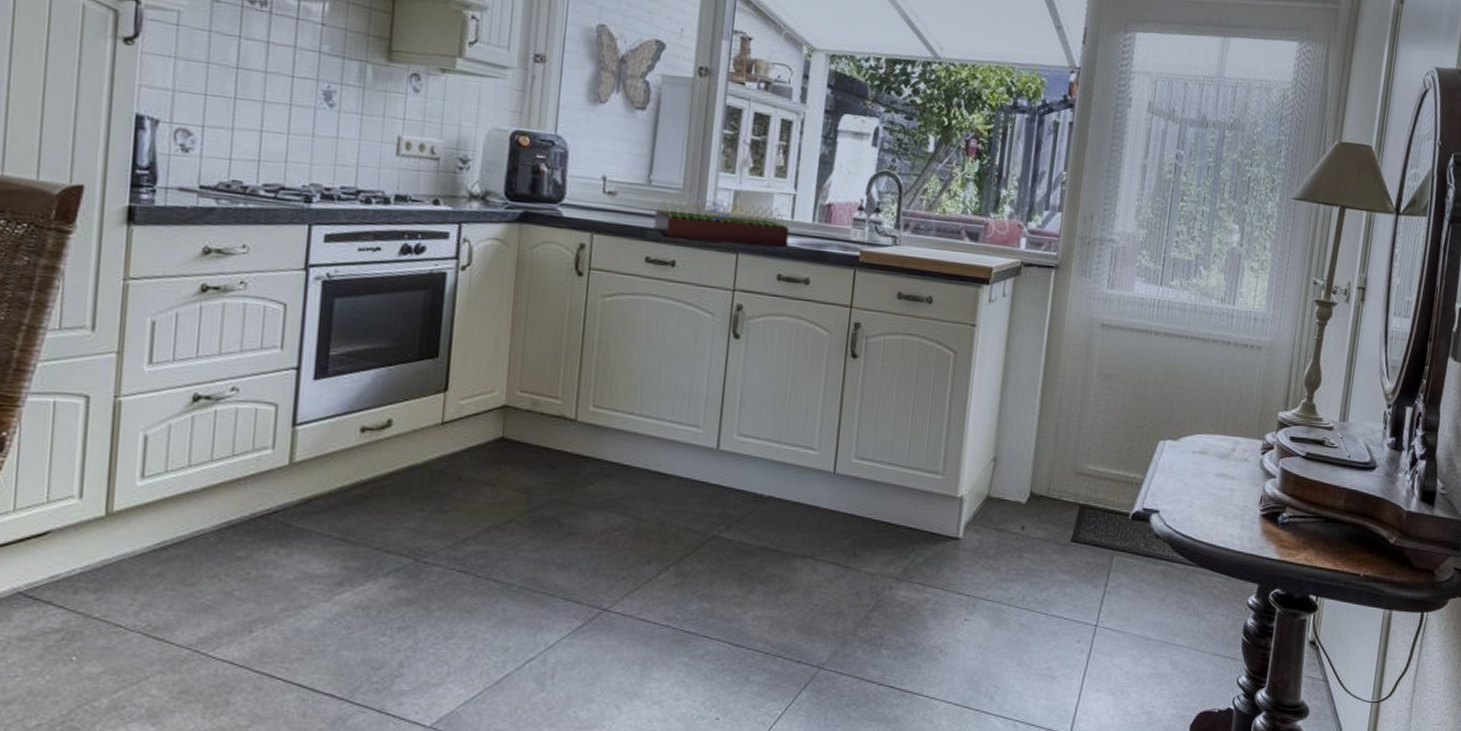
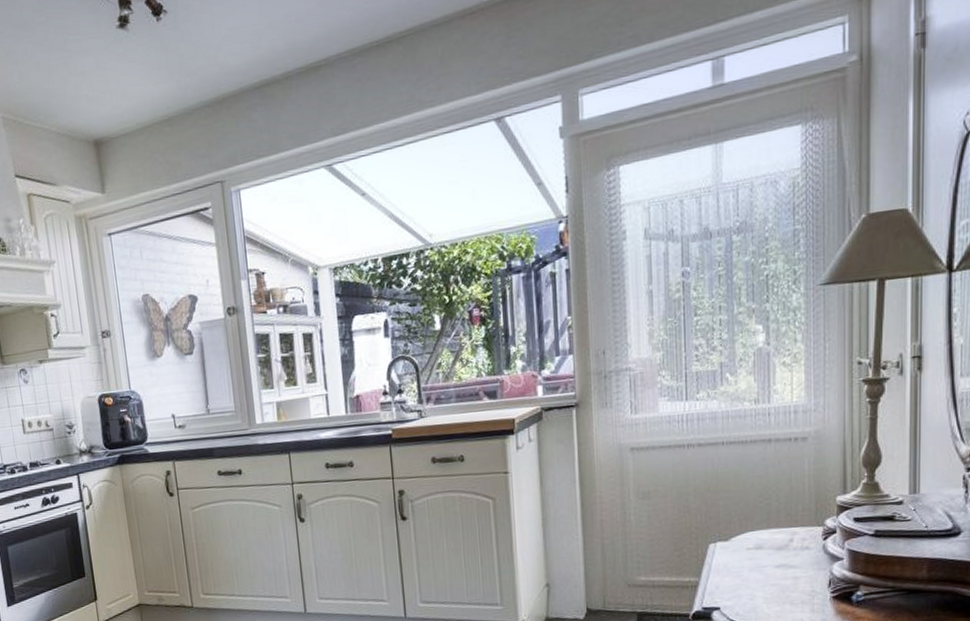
dish rack: present [653,196,789,247] -> none [217,408,329,453]

